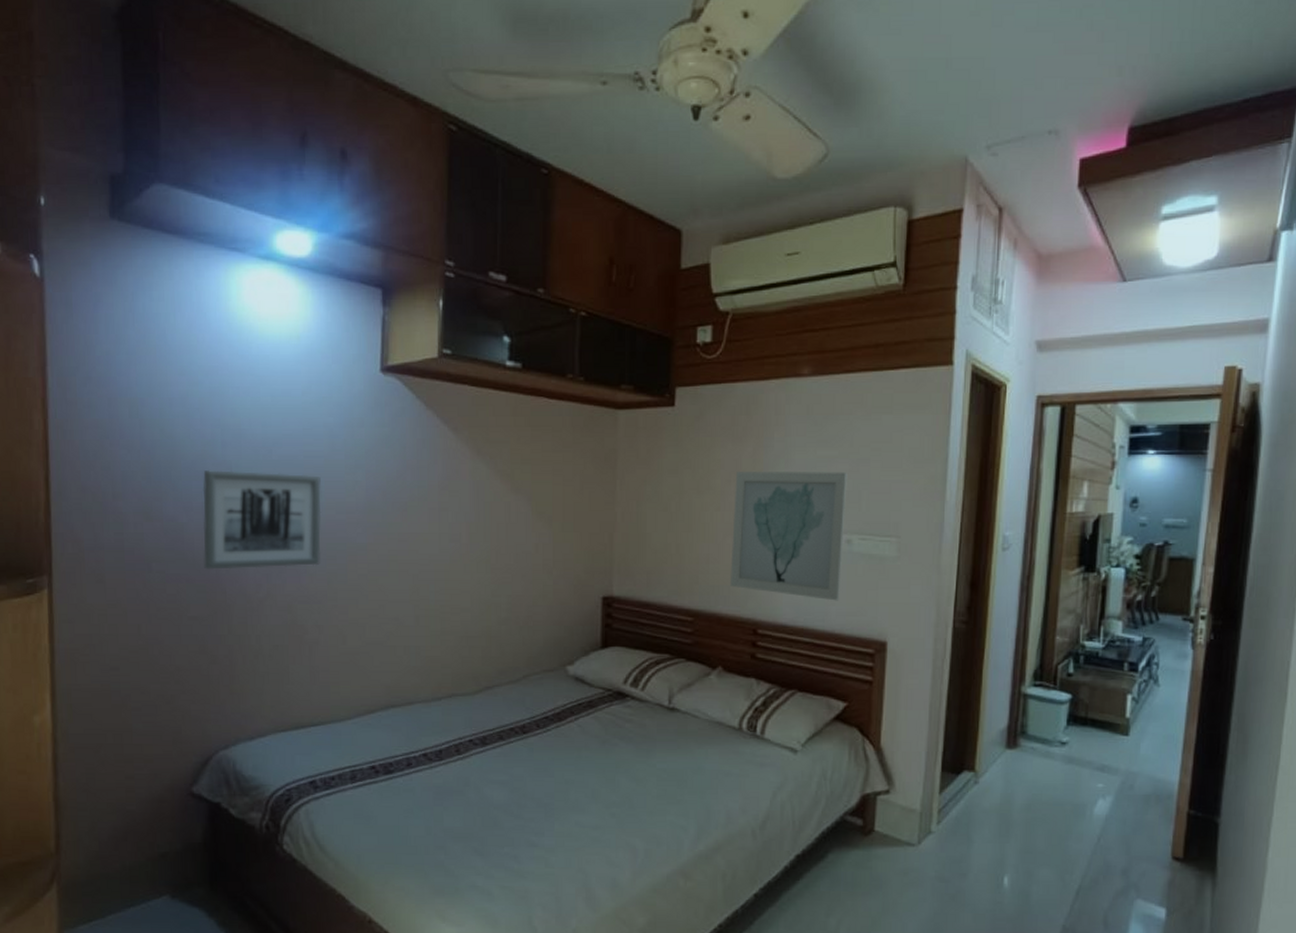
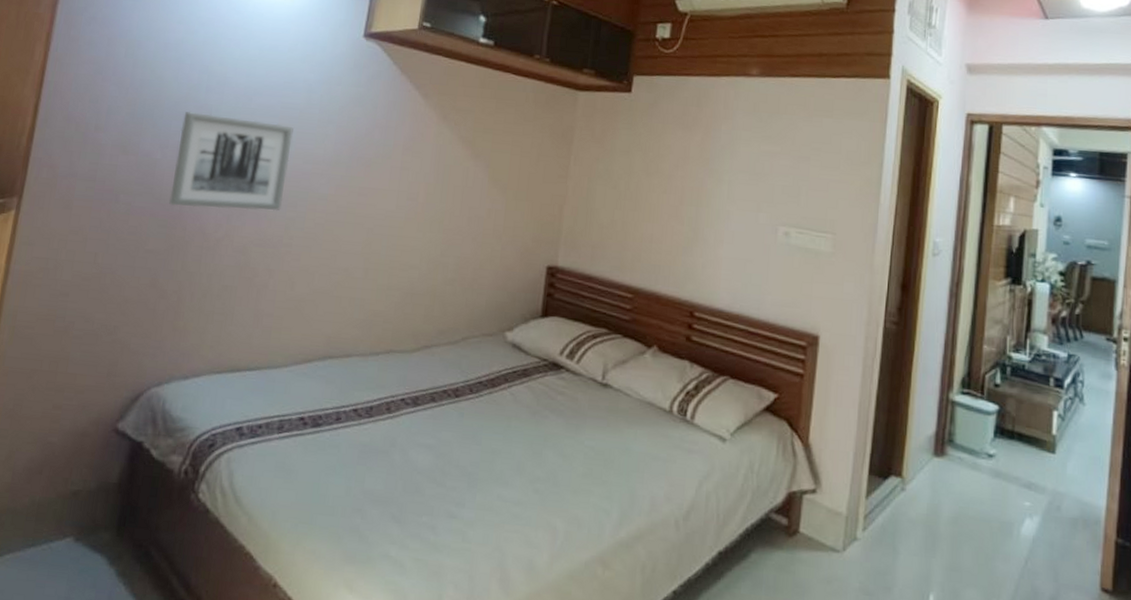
wall art: present [730,472,847,601] -> none [671,158,788,291]

